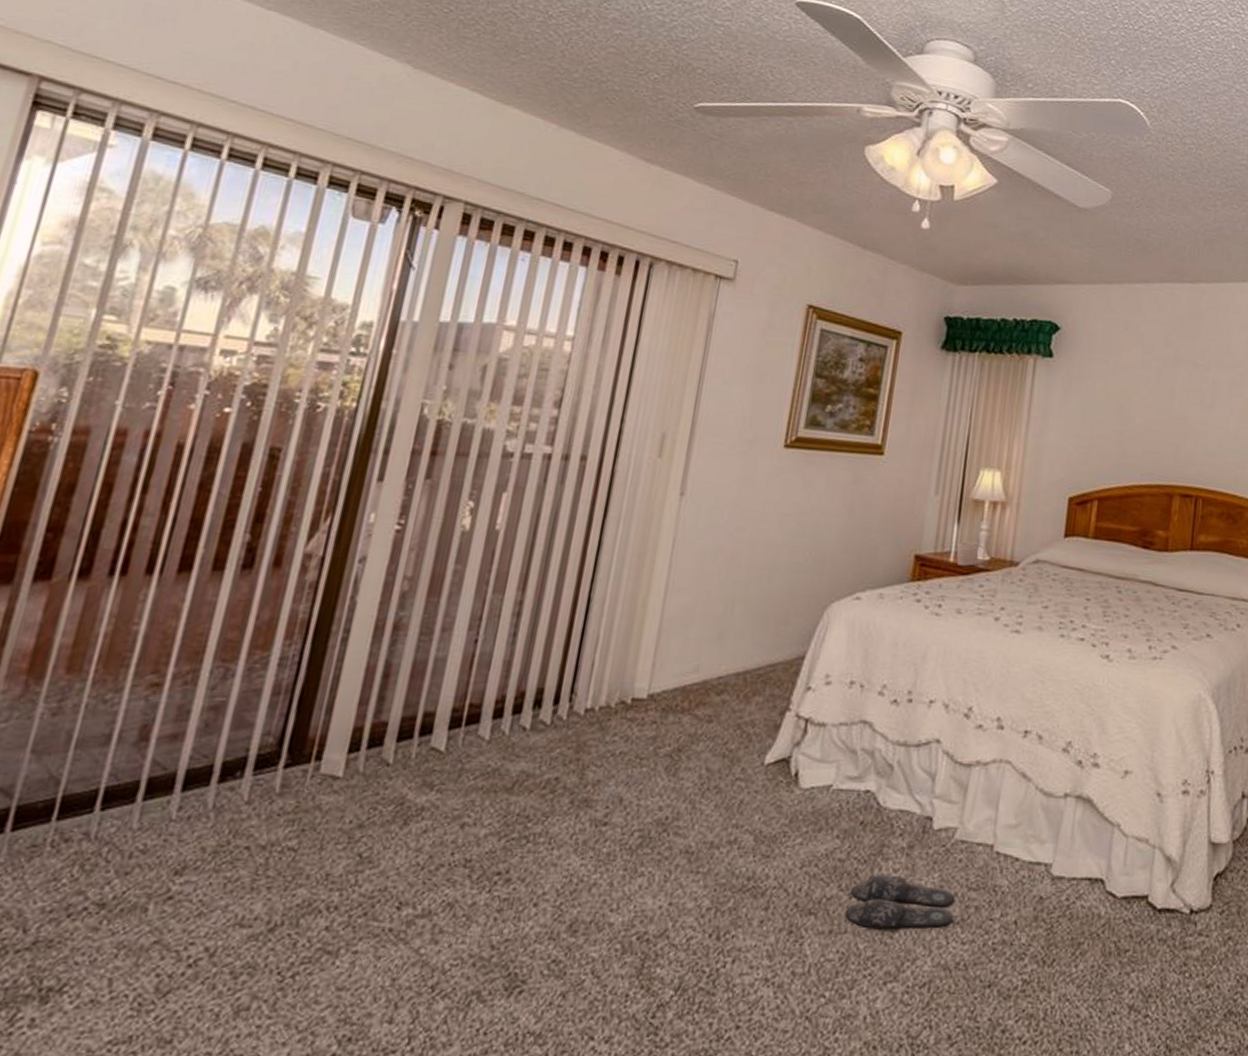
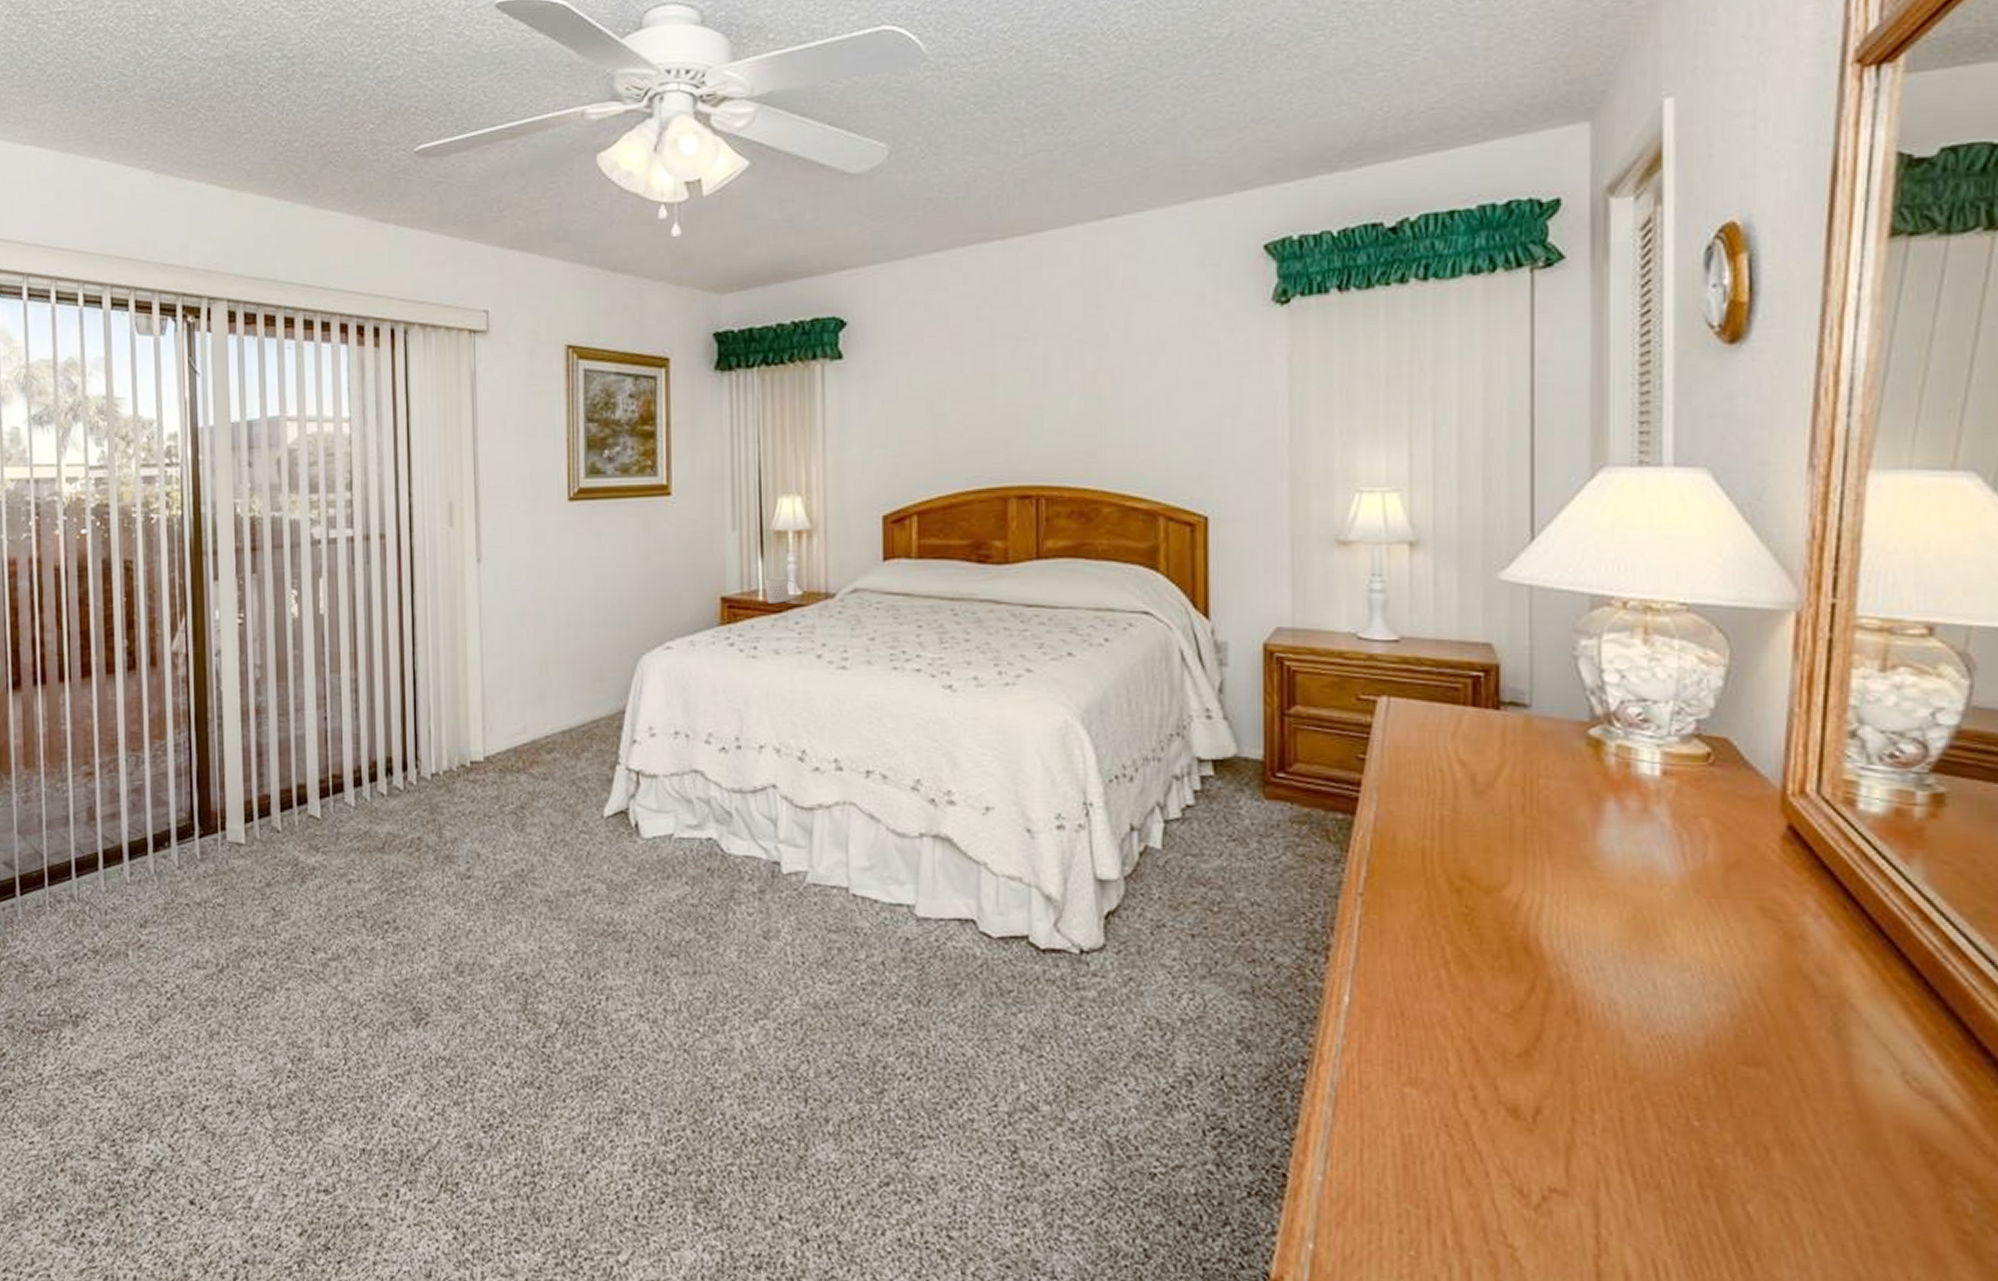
slippers: present [844,874,954,929] -> none [705,917,816,970]

